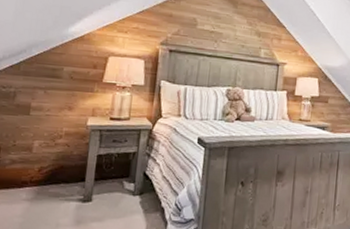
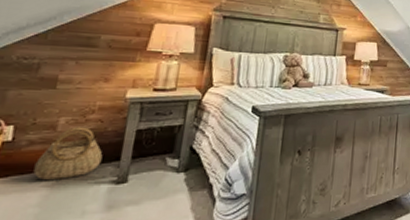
basket: none [16,149,71,196] -> present [33,127,103,181]

